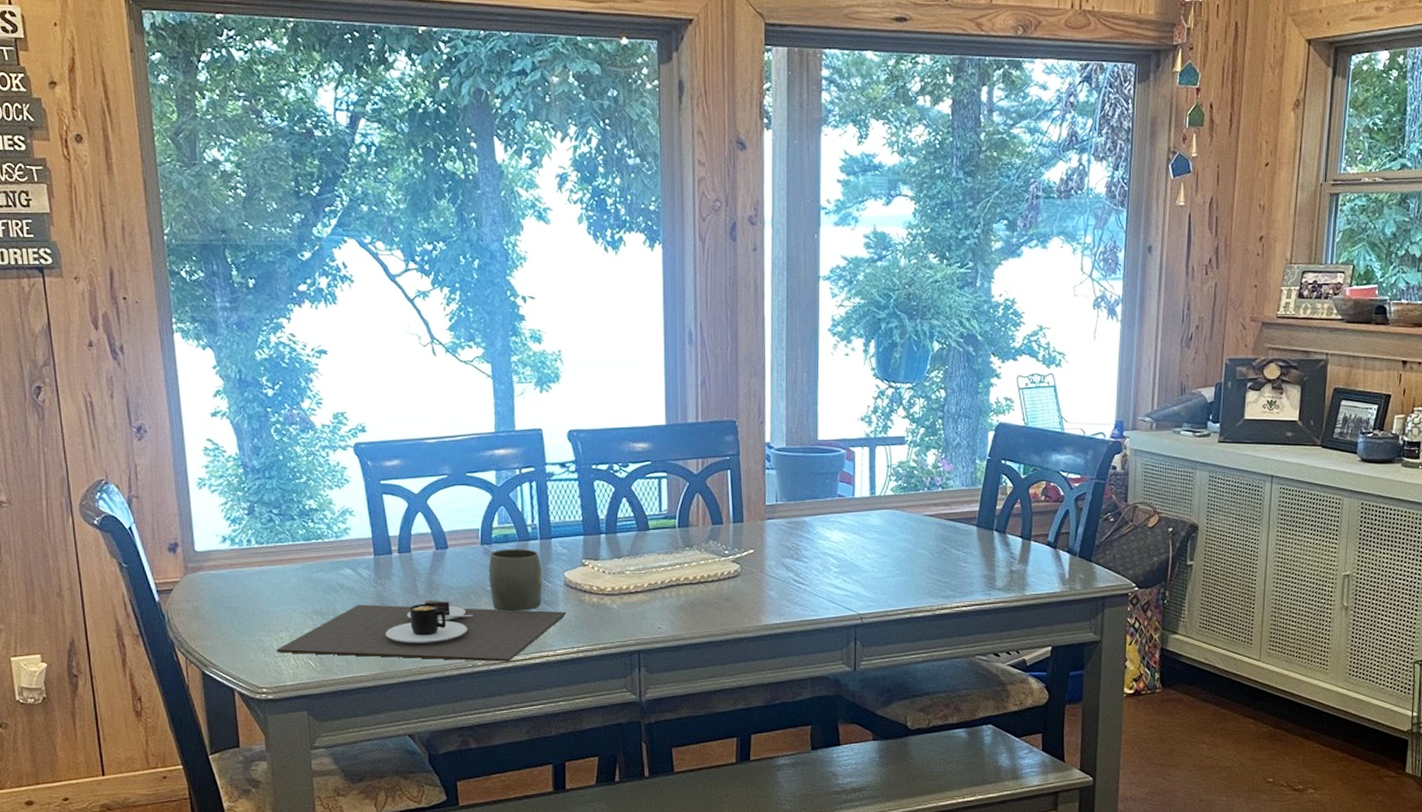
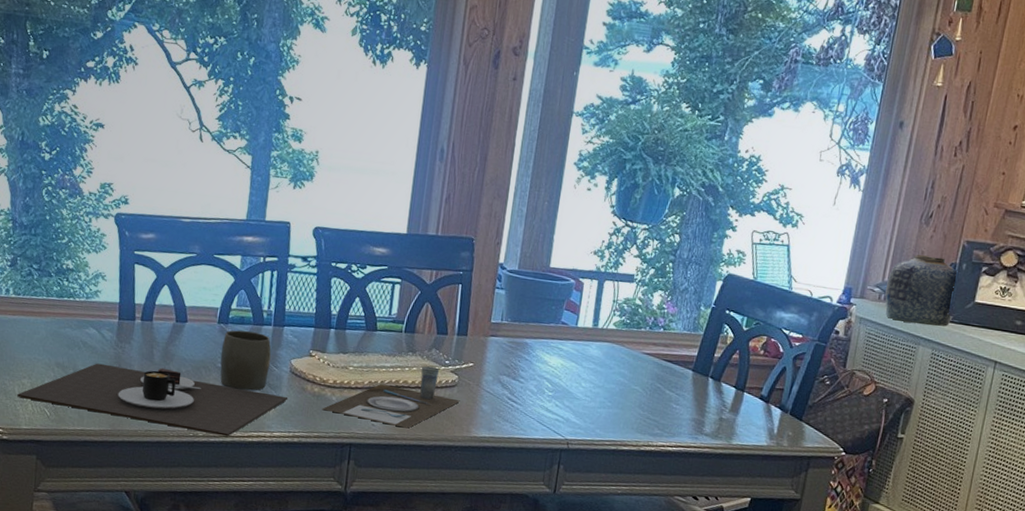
place setting: none [604,559,746,626] -> present [322,366,460,428]
decorative jar: none [1156,378,1227,449] -> present [884,254,959,327]

